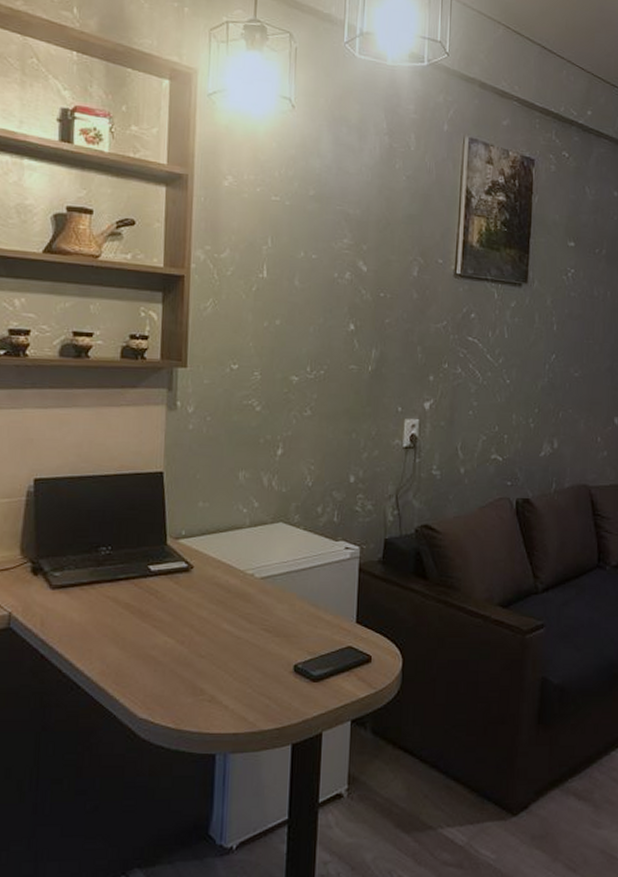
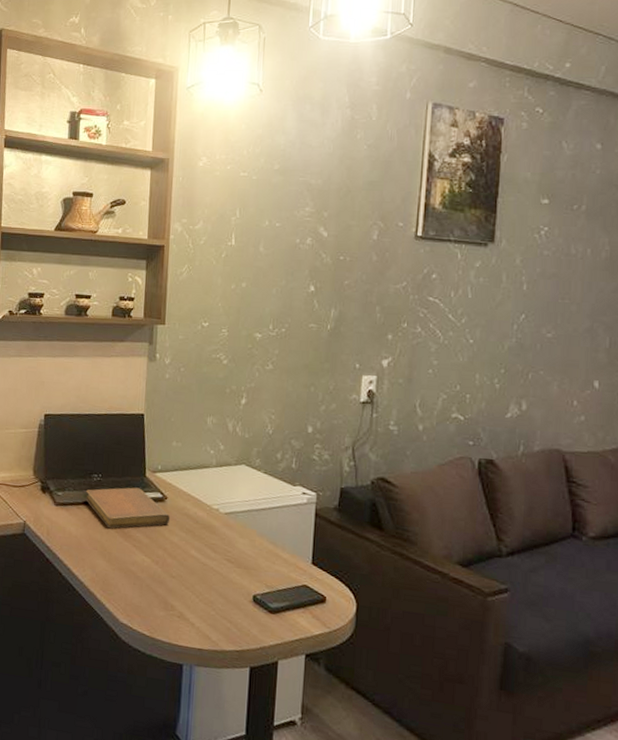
notebook: none [91,558,198,610] -> present [86,487,171,529]

